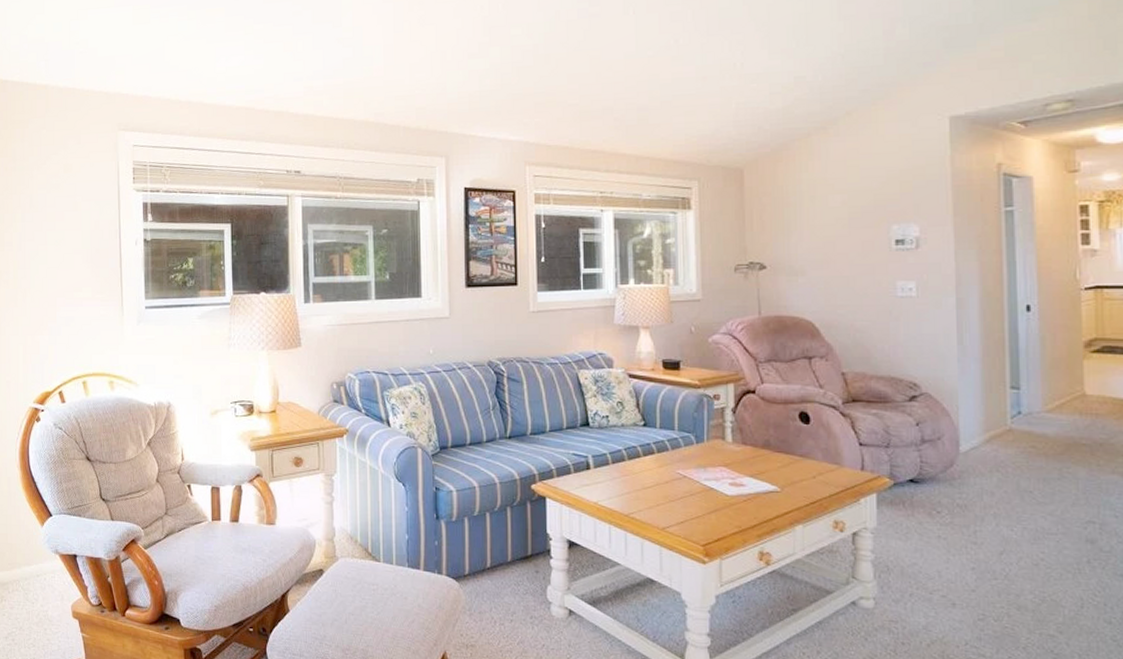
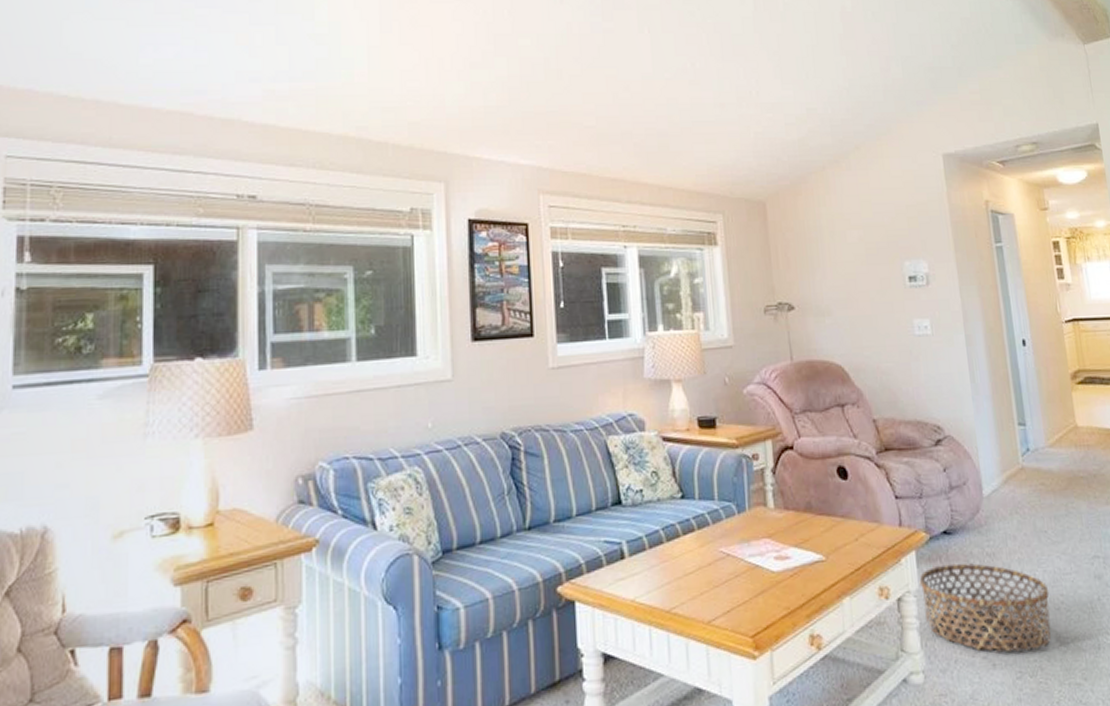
basket: none [878,509,1028,597] -> present [919,563,1051,652]

